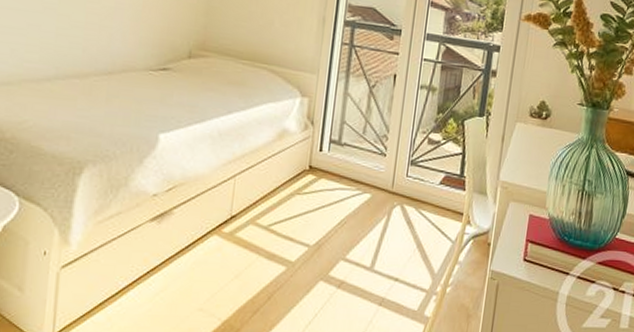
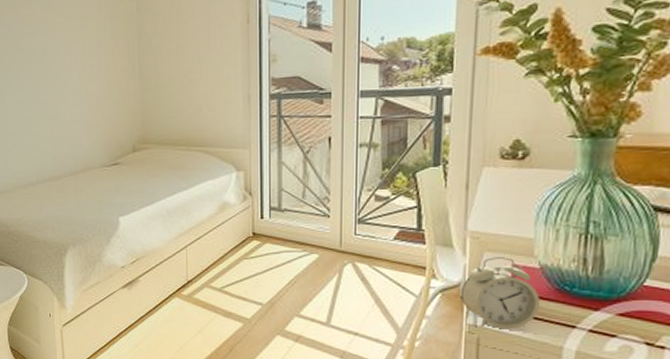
alarm clock: none [488,207,547,276] -> present [460,257,540,330]

